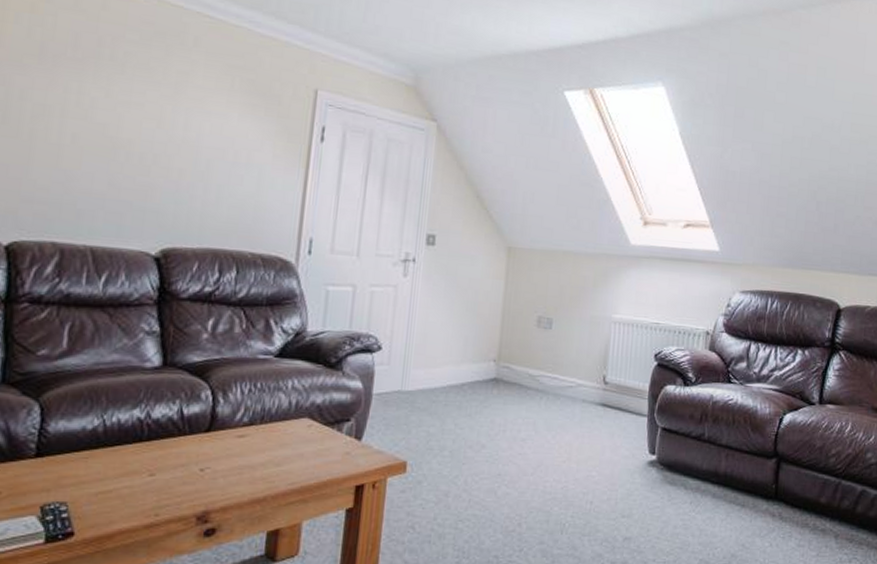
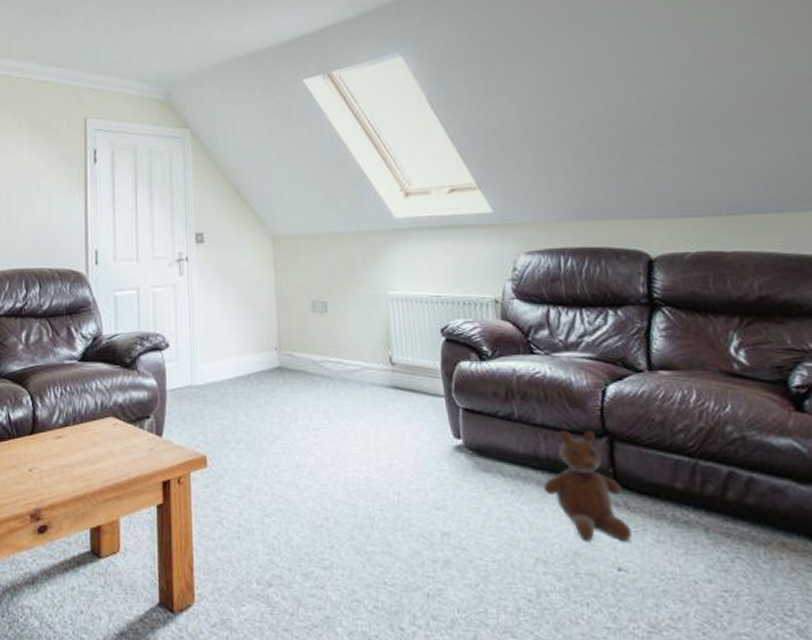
teddy bear: none [717,452,781,545] -> present [543,431,633,540]

